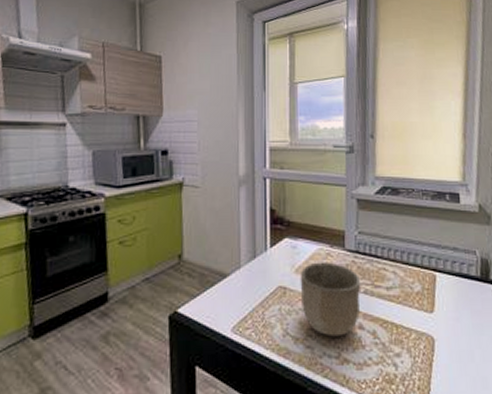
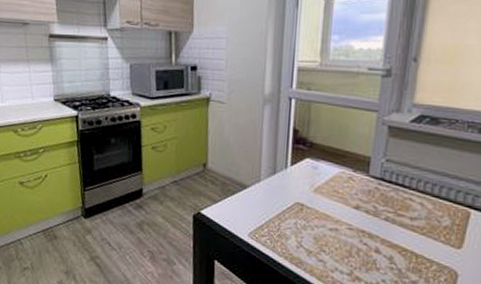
bowl: present [300,262,361,337] -> none [317,184,383,256]

